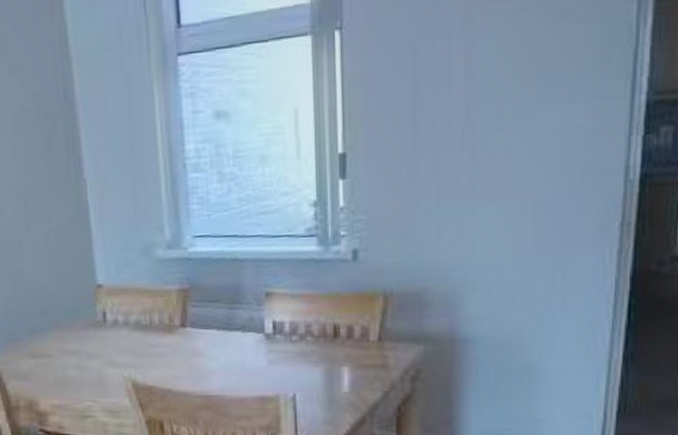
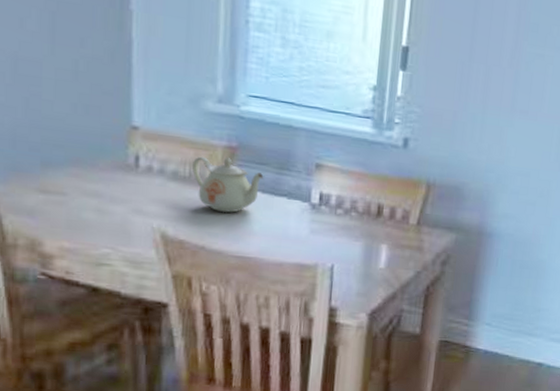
teapot: none [152,299,217,354] -> present [192,156,264,213]

